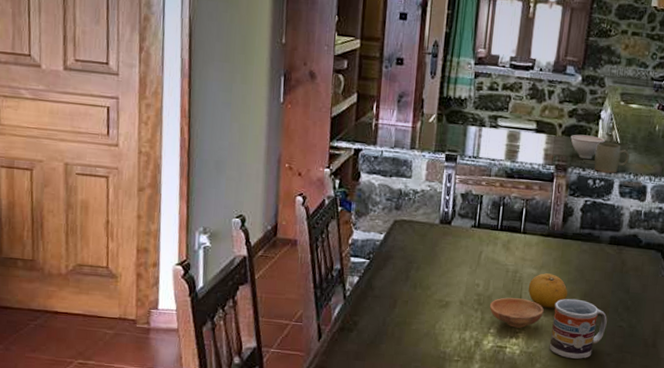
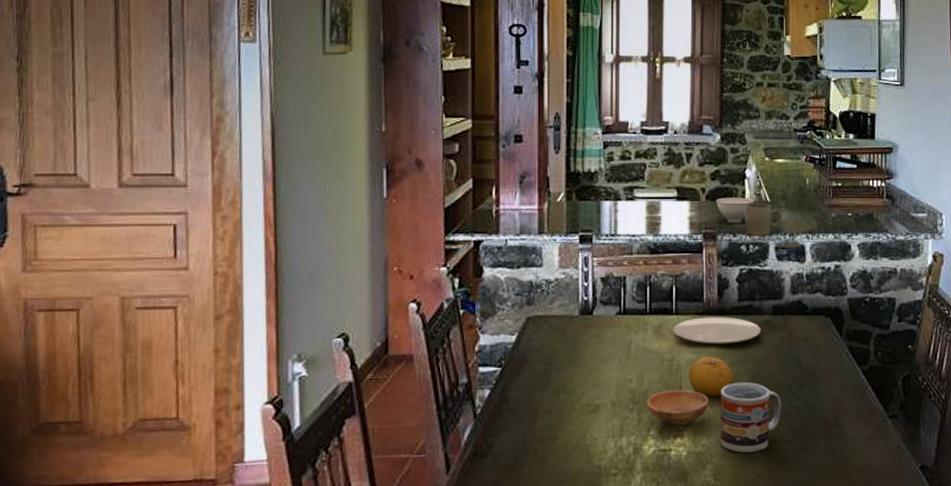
plate: none [519,238,598,265] -> present [673,316,761,345]

